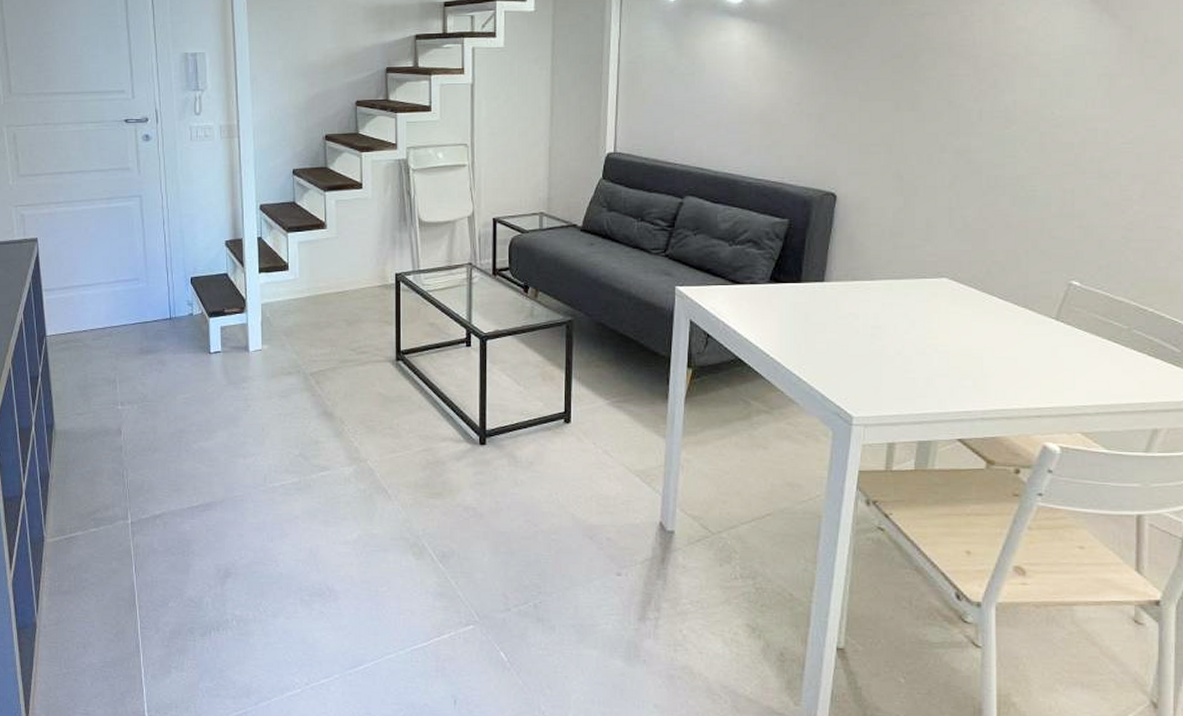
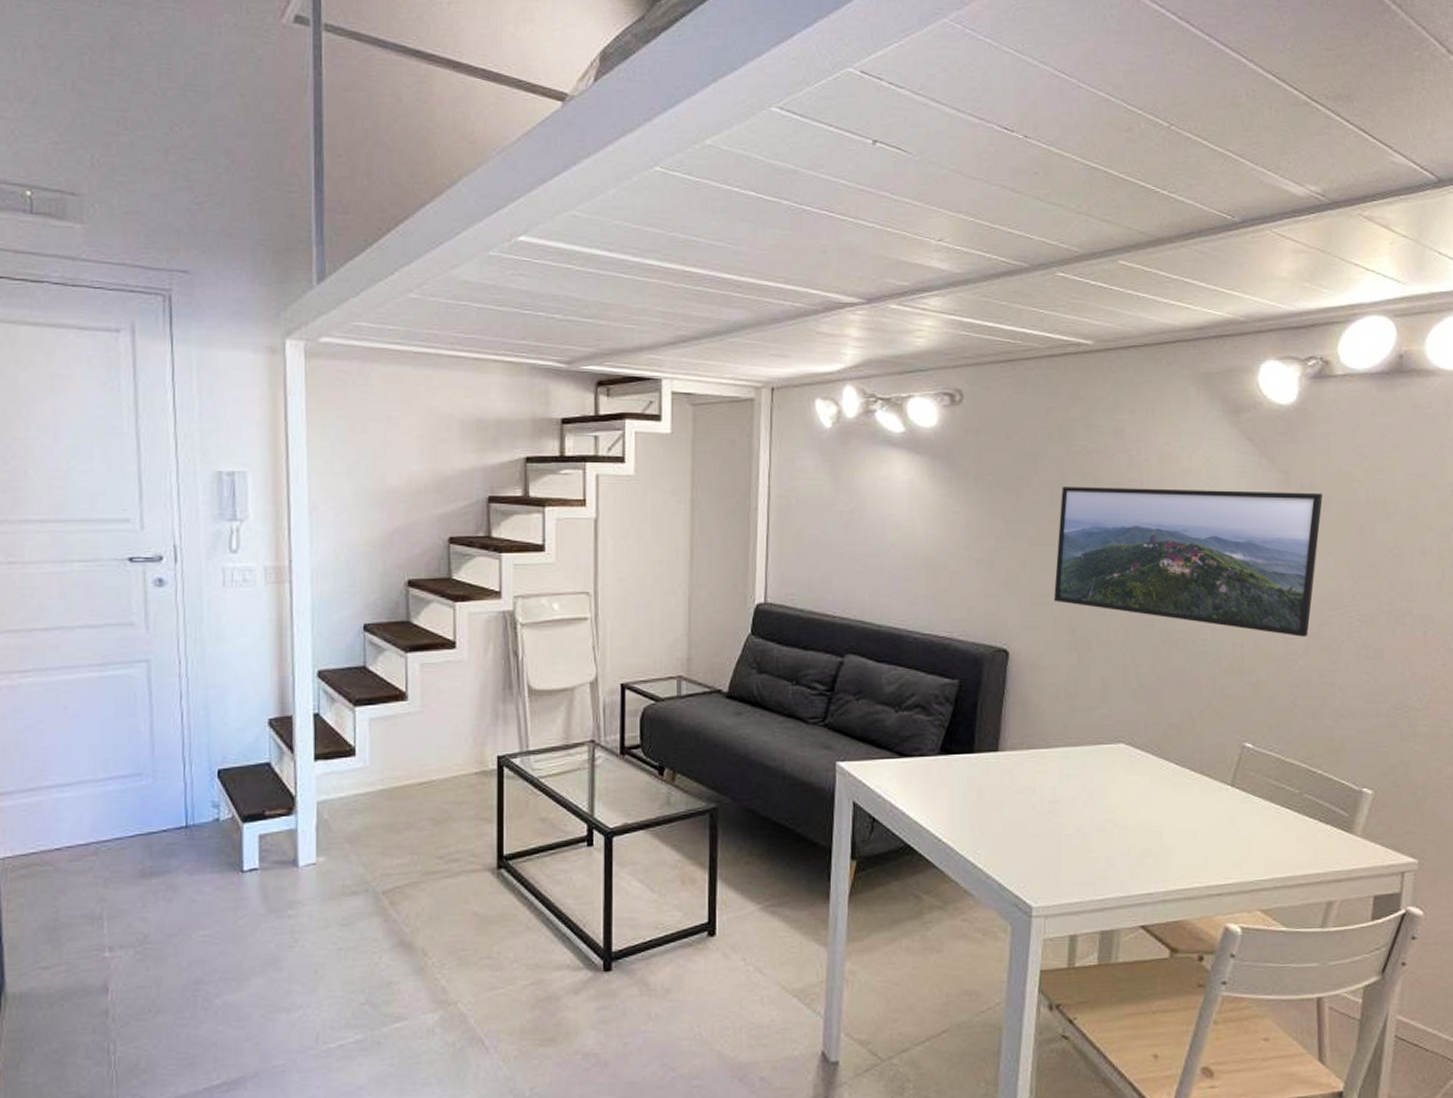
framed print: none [882,46,1168,184] -> present [1054,486,1323,637]

